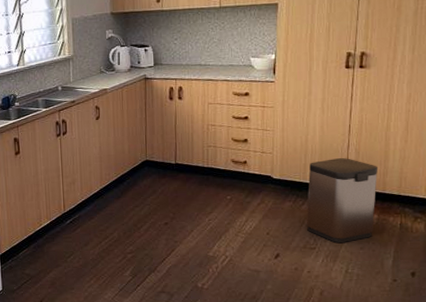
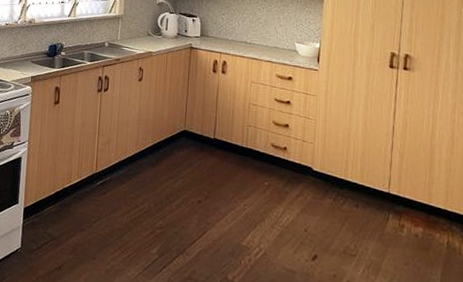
pedal bin: present [307,158,378,244] -> none [348,159,423,255]

